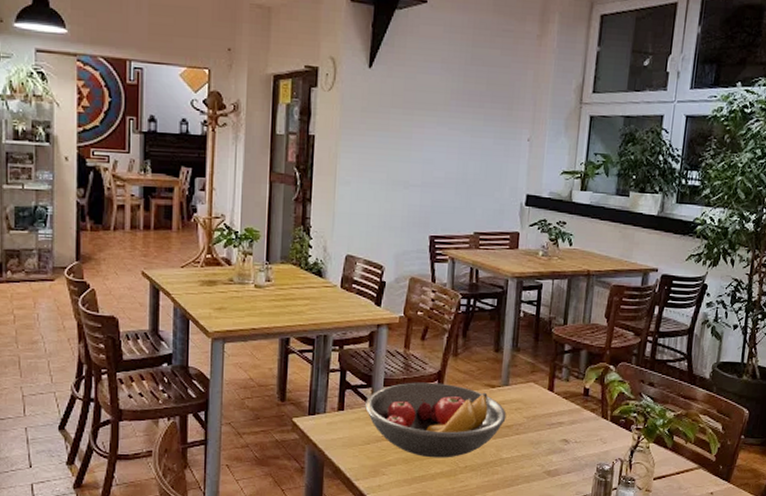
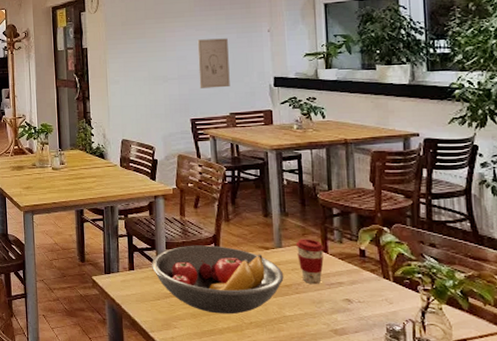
wall art: none [444,141,483,202] -> present [197,38,230,89]
coffee cup: none [523,376,551,425] -> present [295,239,324,285]

